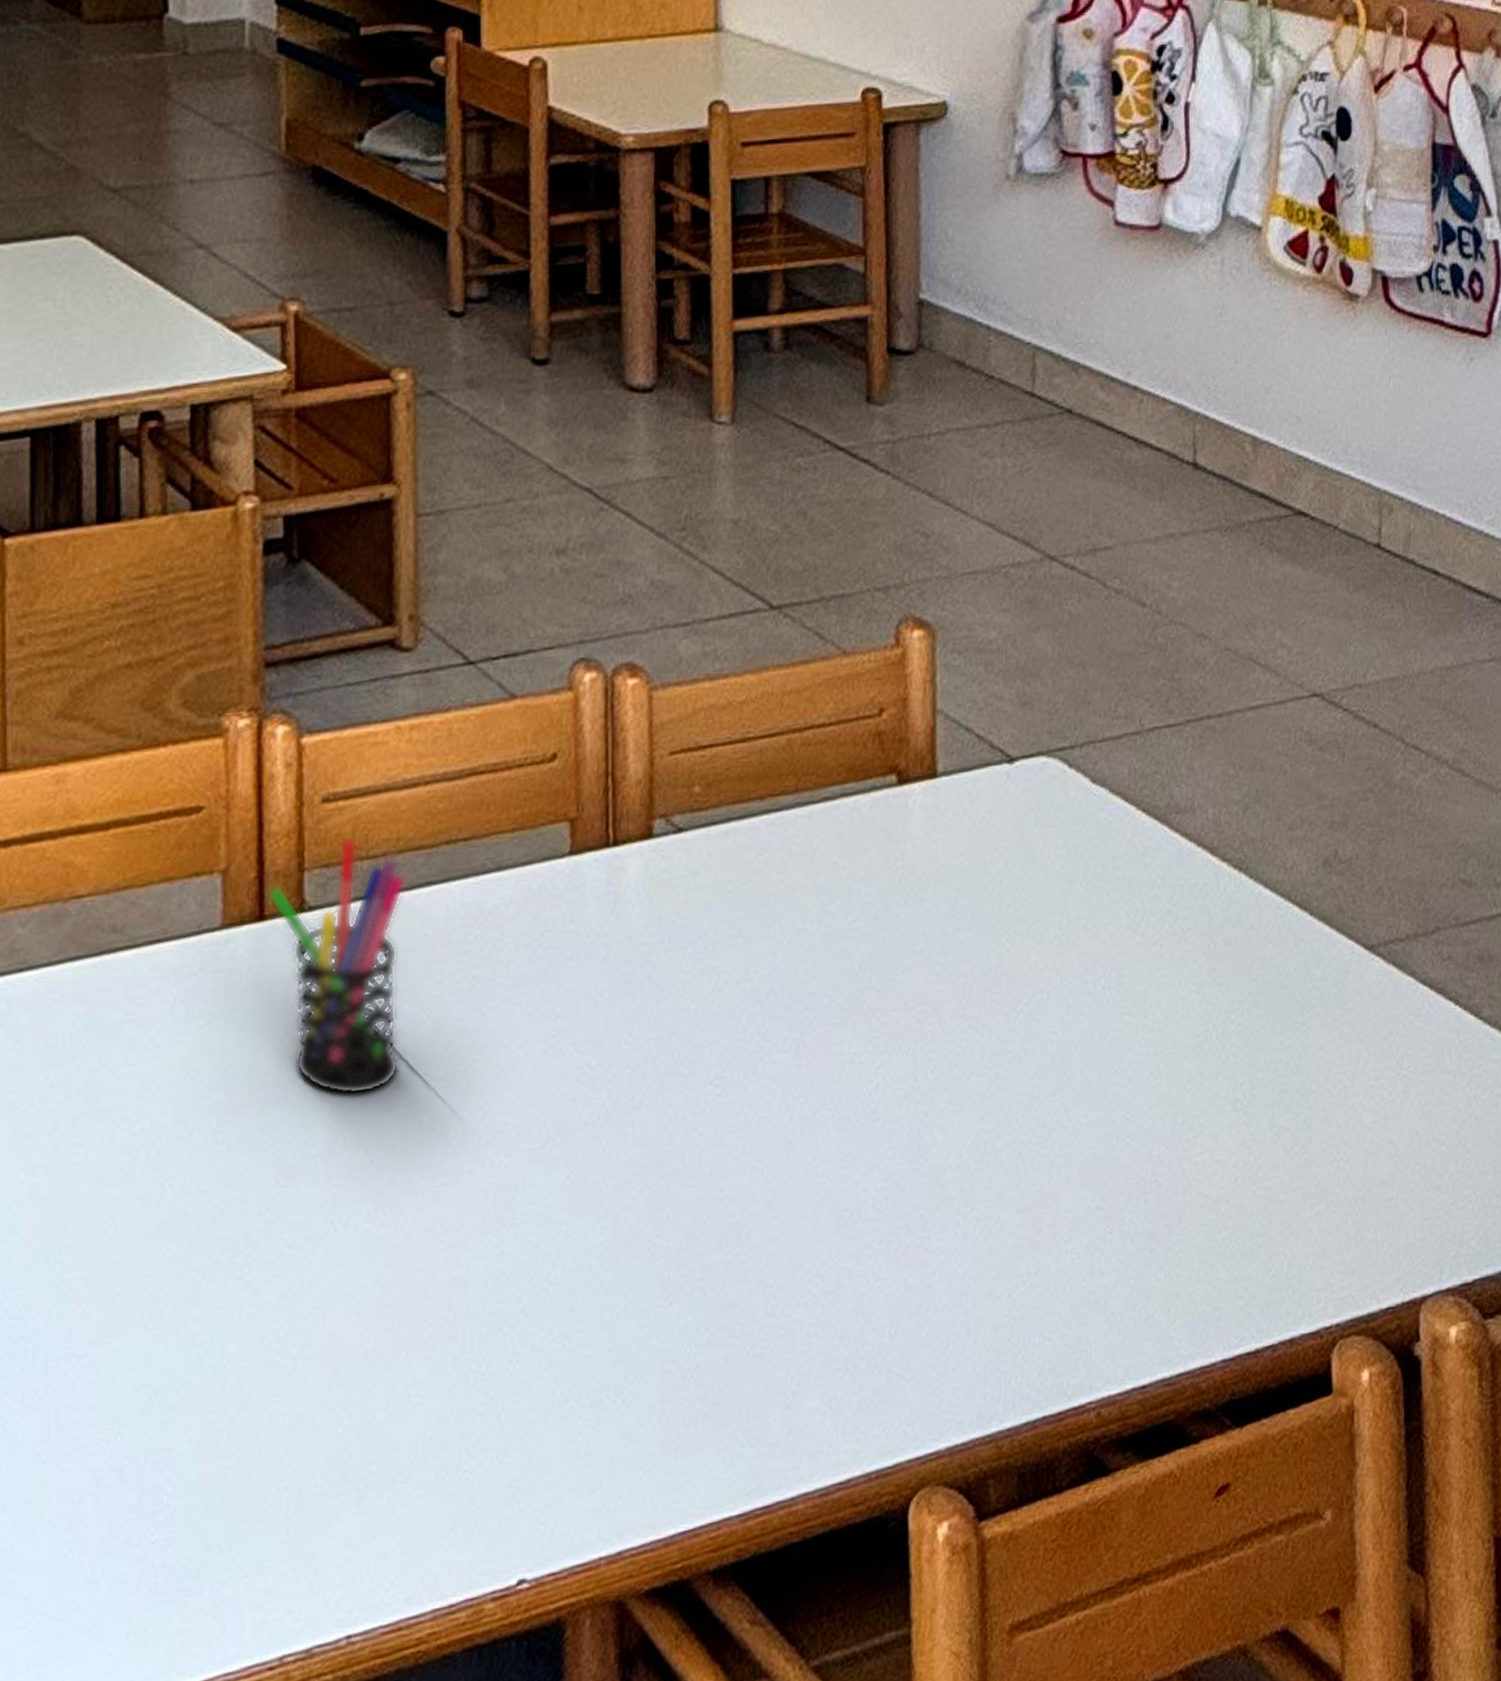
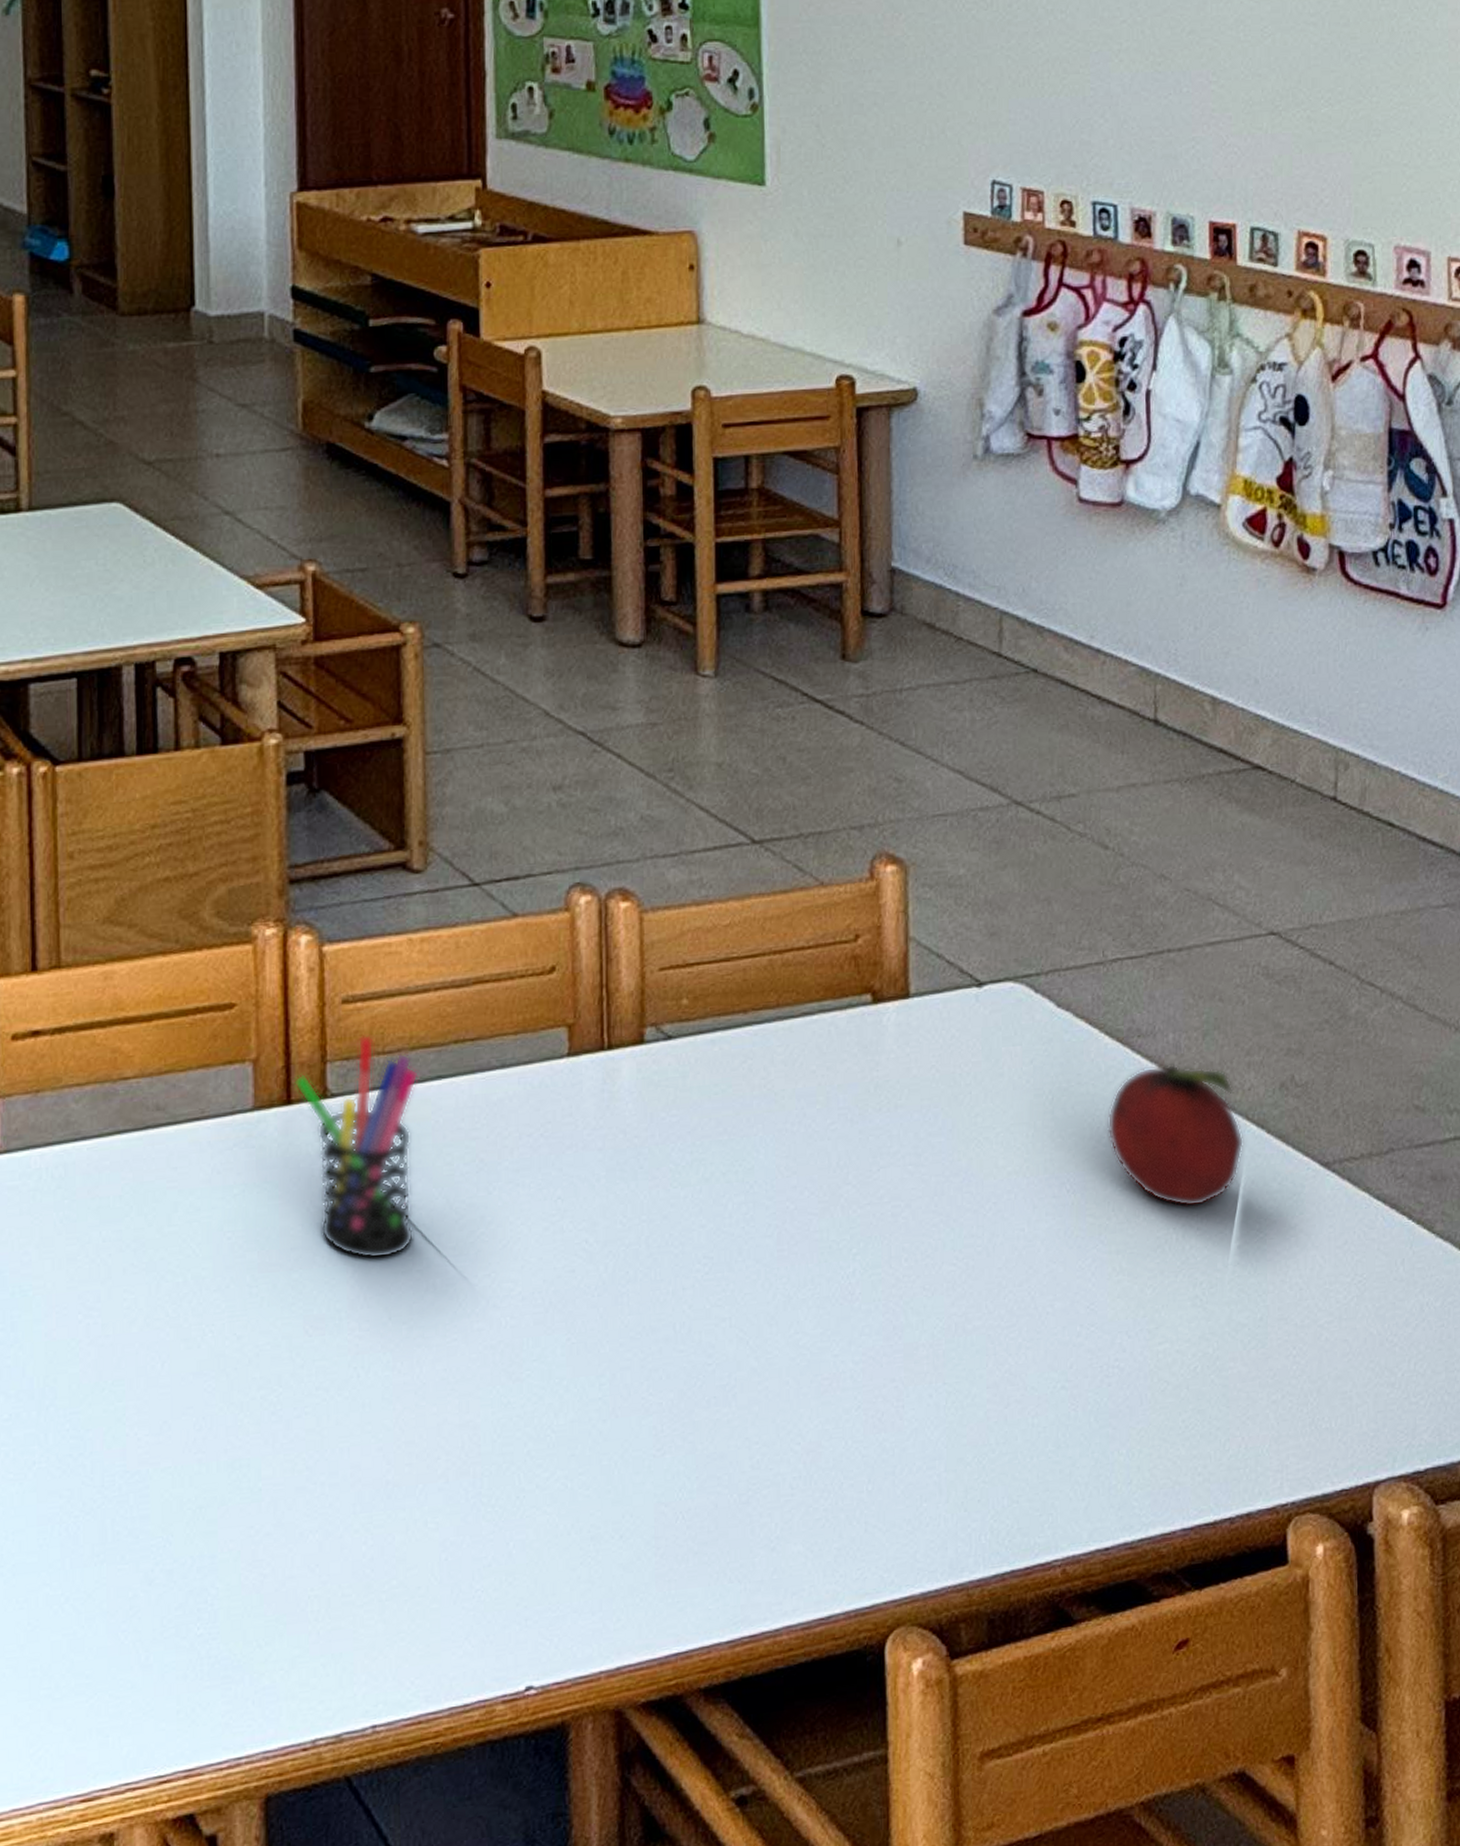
fruit: none [1144,842,1287,1001] -> present [1107,1063,1244,1208]

